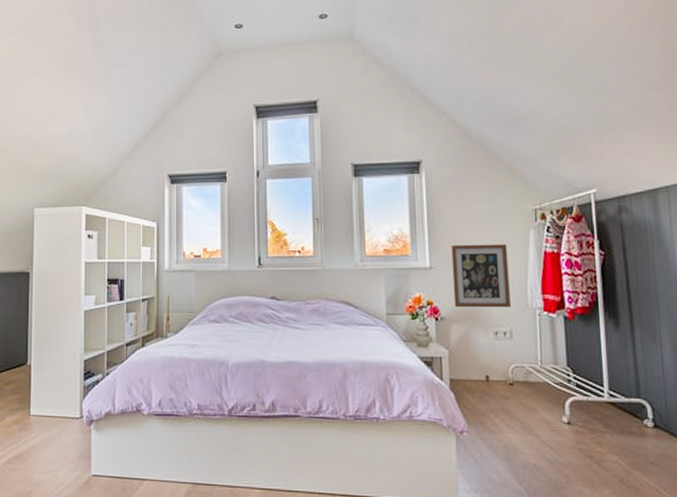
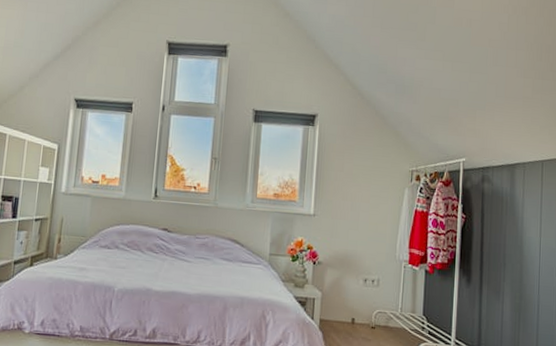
wall art: present [451,244,511,308] -> none [331,195,384,258]

